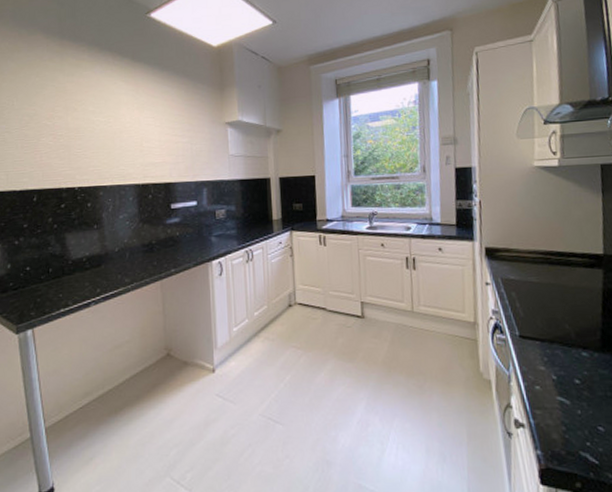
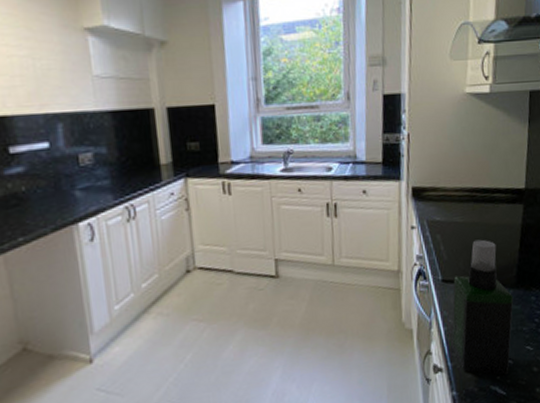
spray bottle: none [531,300,600,443] -> present [451,239,514,375]

